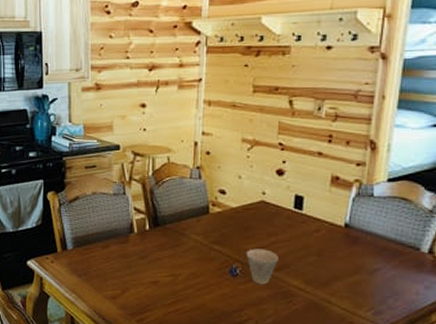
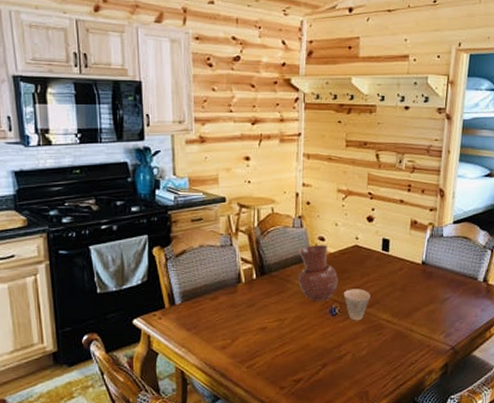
vase: none [195,197,240,260] -> present [298,244,338,302]

